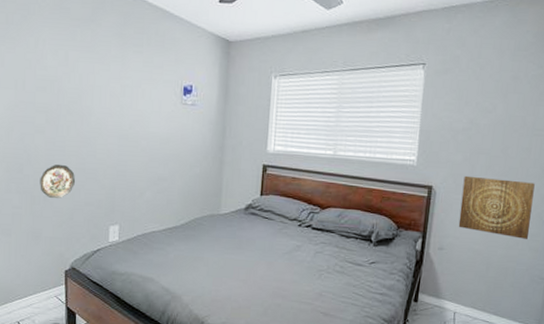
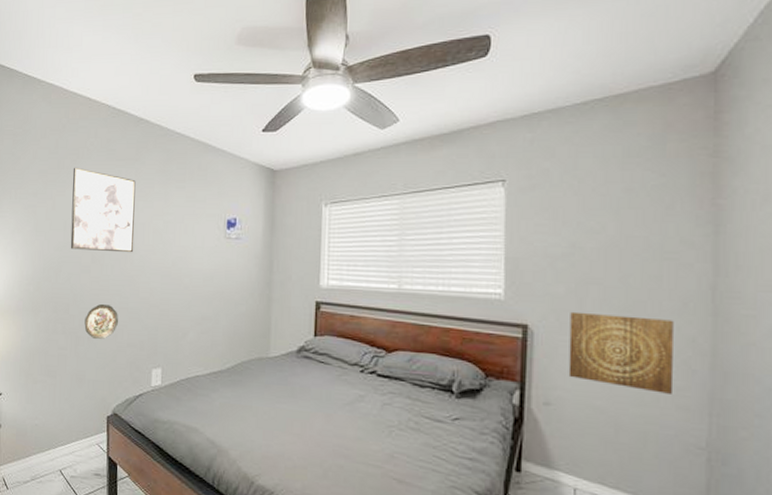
wall art: none [22,23,92,115] -> present [70,167,136,253]

